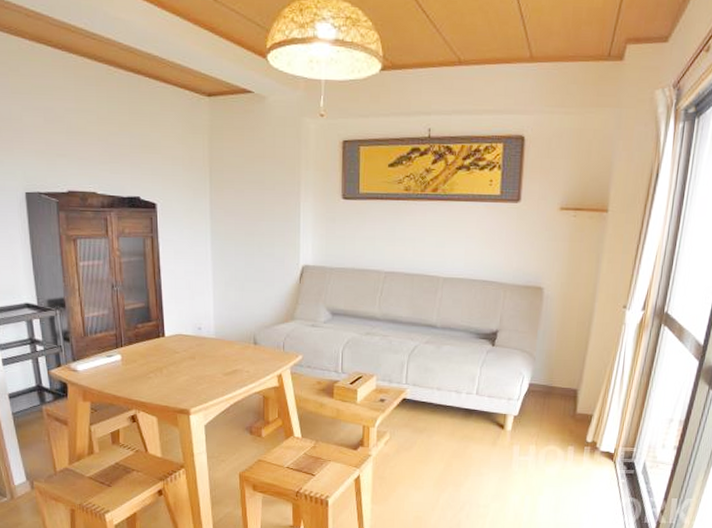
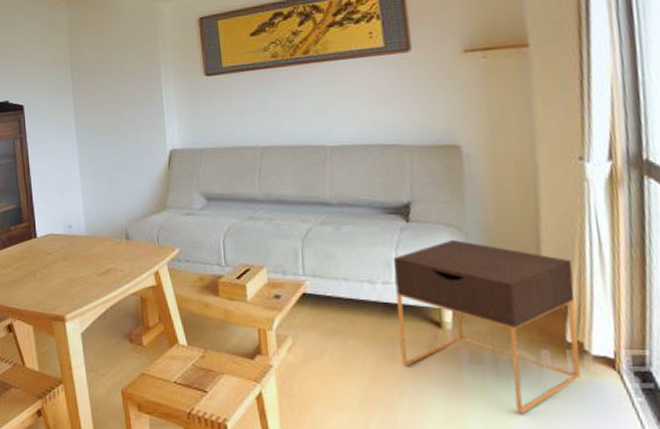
nightstand: none [471,362,601,491] -> present [393,239,581,415]

